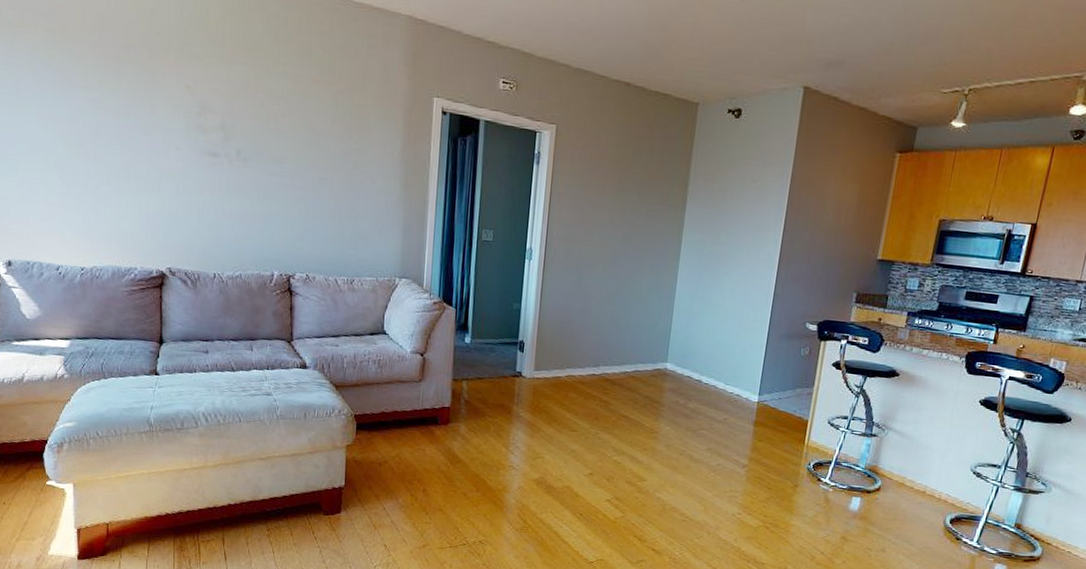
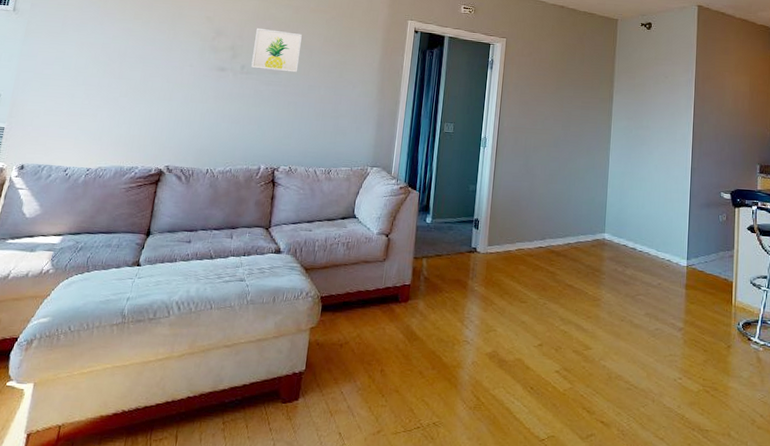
wall art: none [248,102,305,162] -> present [251,27,302,73]

